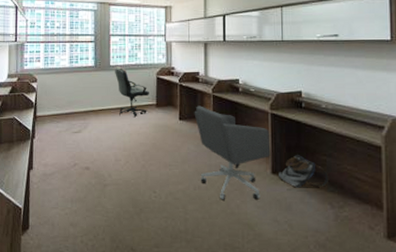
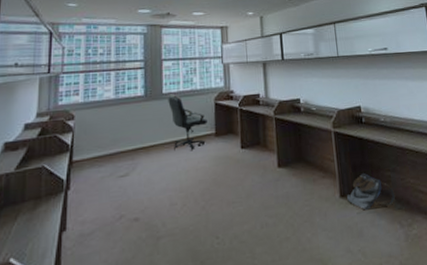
office chair: present [194,106,271,200] -> none [256,130,338,236]

